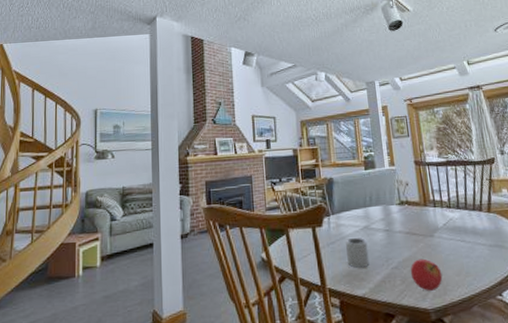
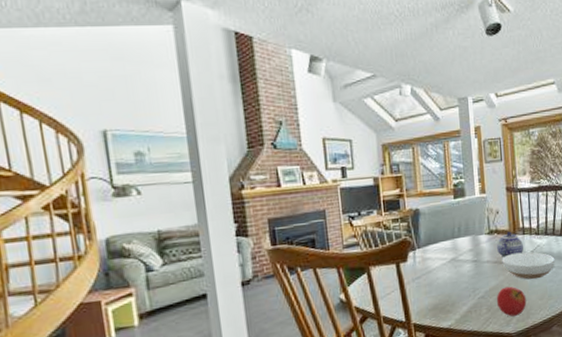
cup: present [346,237,370,269] -> none [432,269,456,302]
teapot: none [408,203,436,230] -> present [497,231,523,259]
bowl: none [414,224,470,254] -> present [502,251,555,280]

